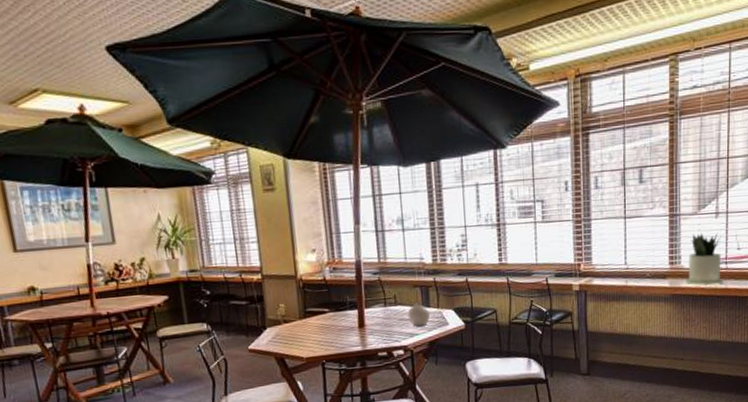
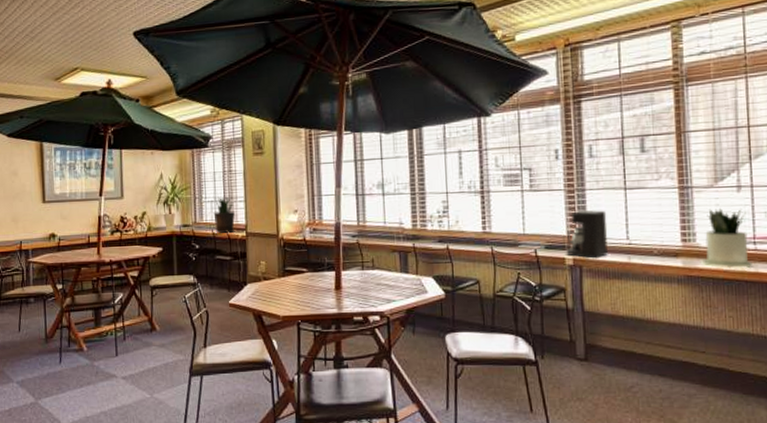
planter: none [223,238,248,277] -> present [213,196,235,233]
sugar bowl: present [407,301,430,327] -> none [385,267,408,293]
coffee maker: none [573,238,609,283] -> present [566,210,608,258]

